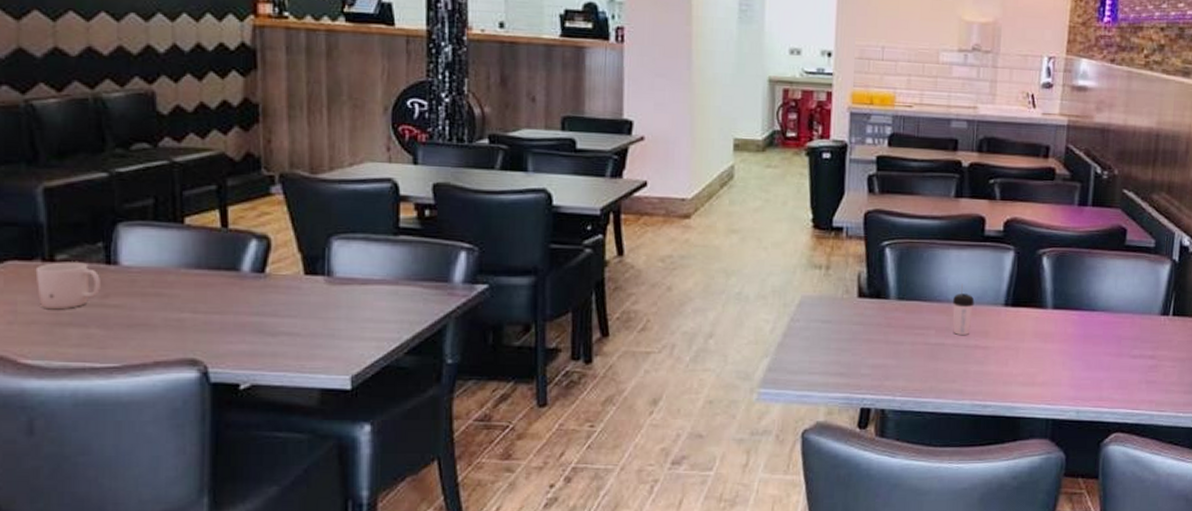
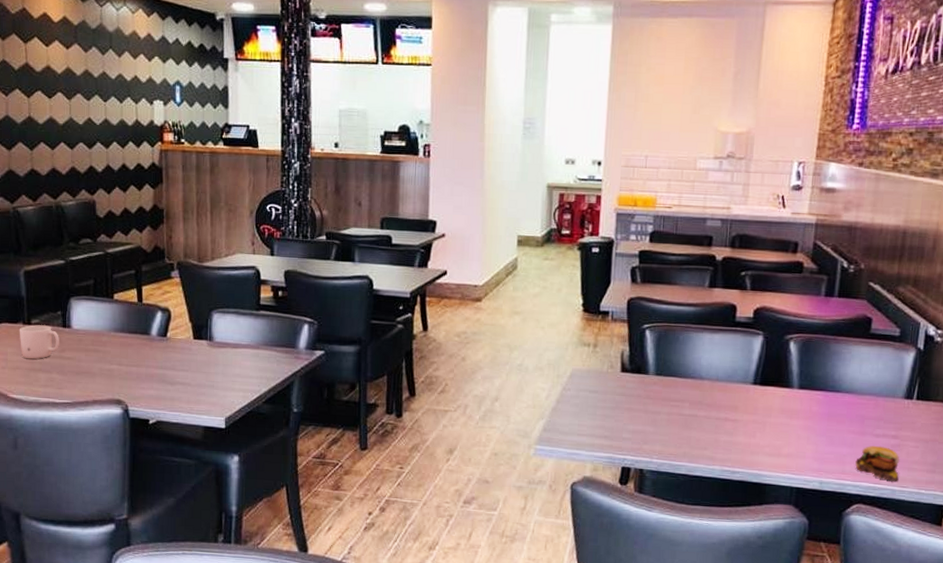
beverage cup: present [952,283,975,335] -> none [705,363,726,409]
burger: none [1112,367,1158,407] -> present [855,445,900,482]

